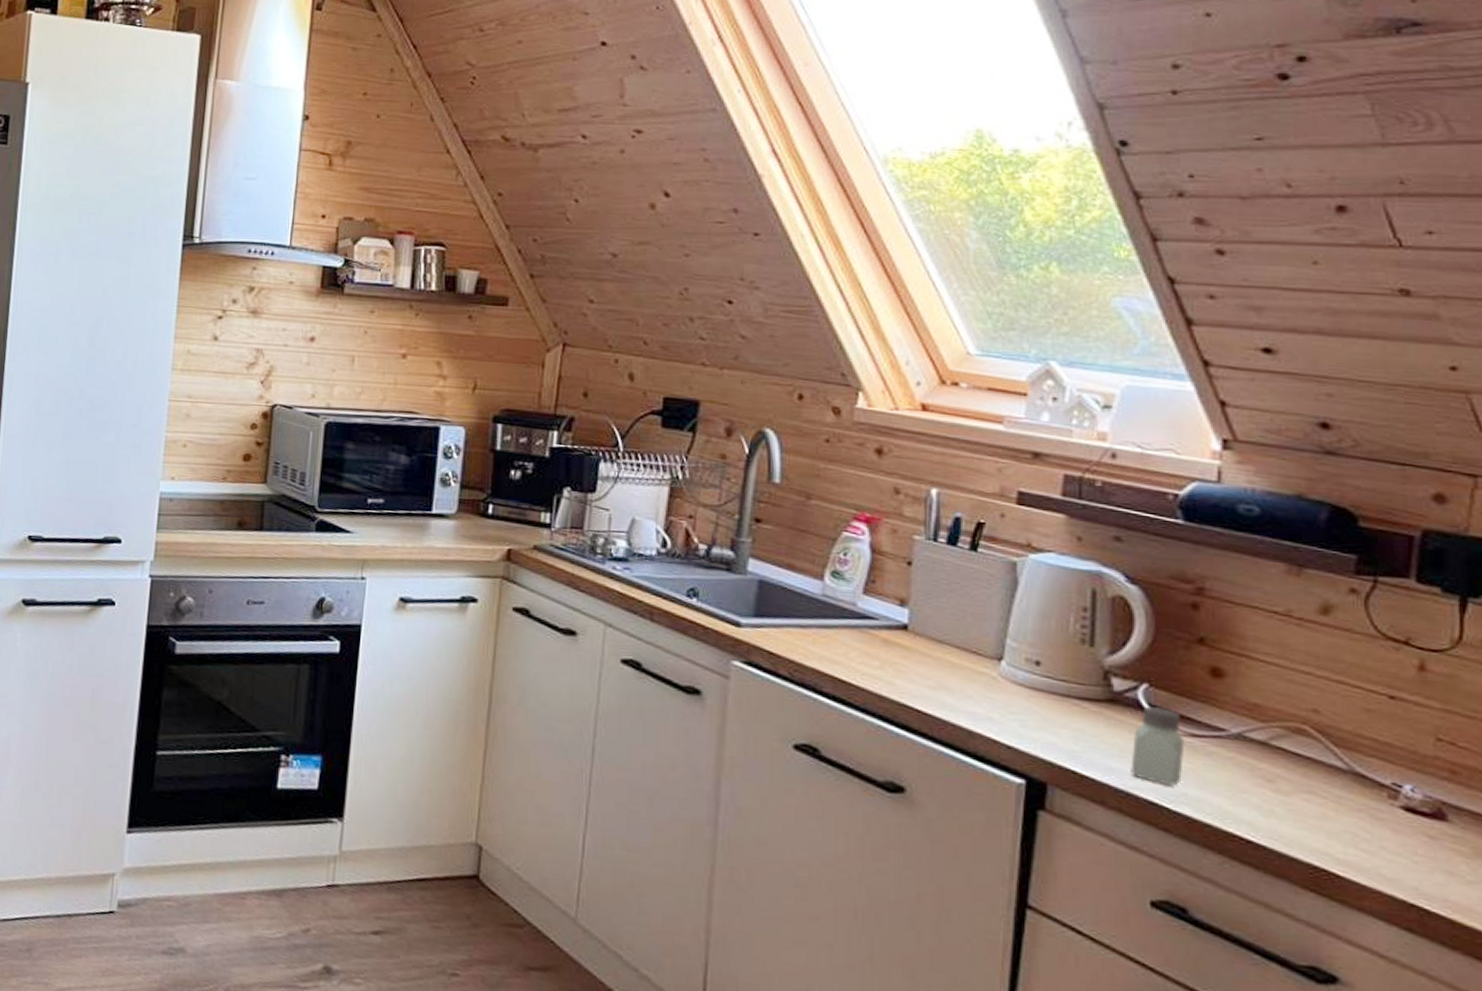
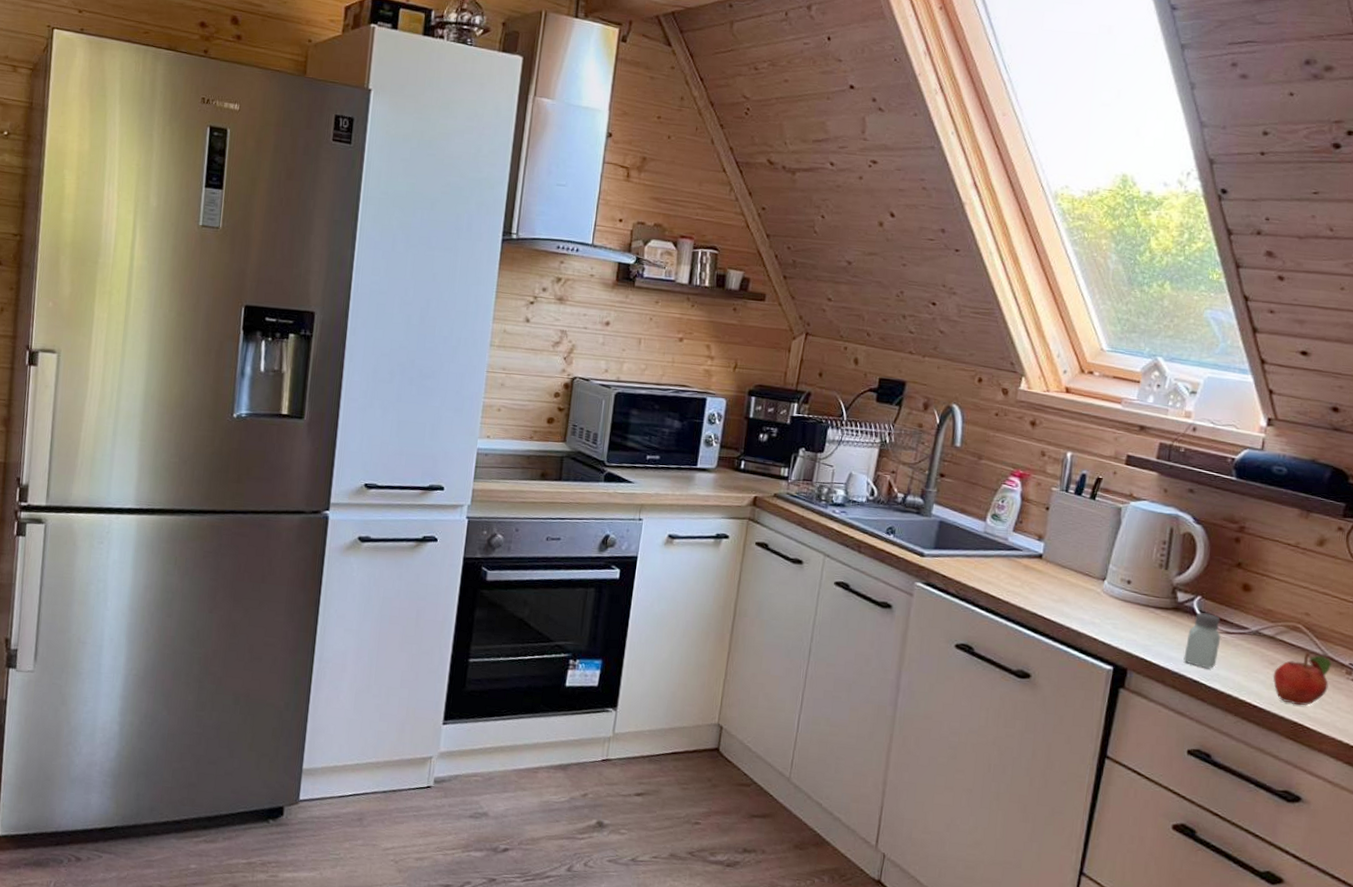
fruit: none [1272,765,1363,844] -> present [1273,652,1332,706]

